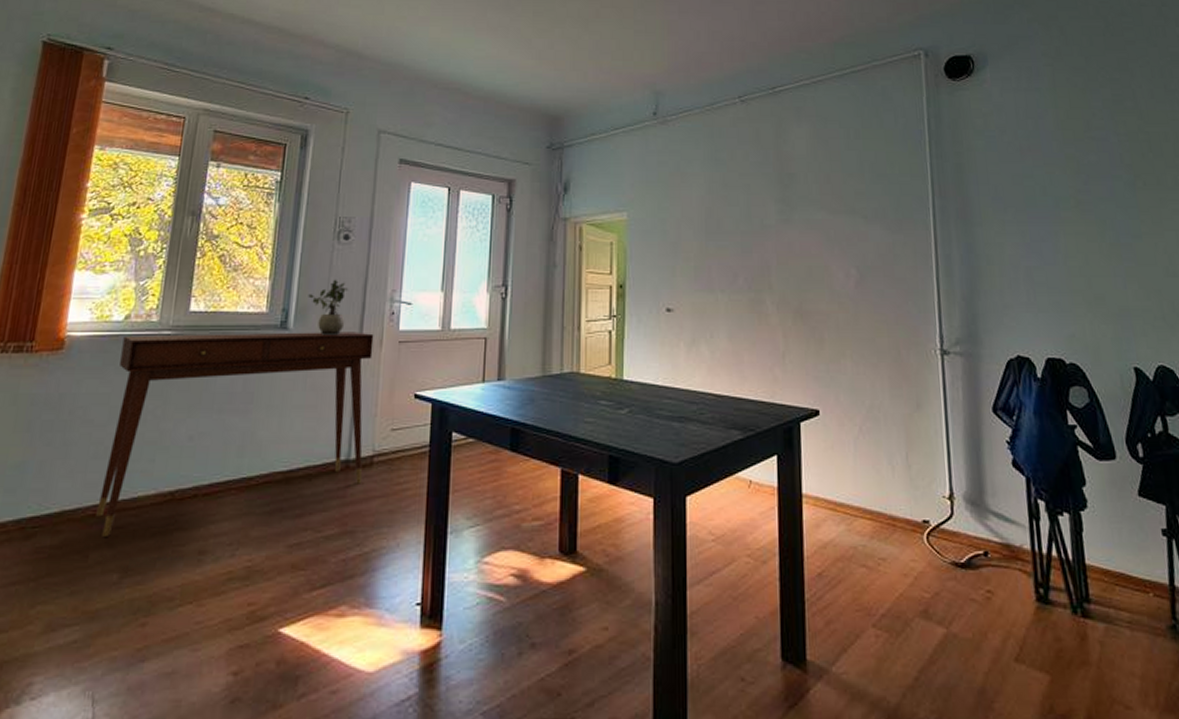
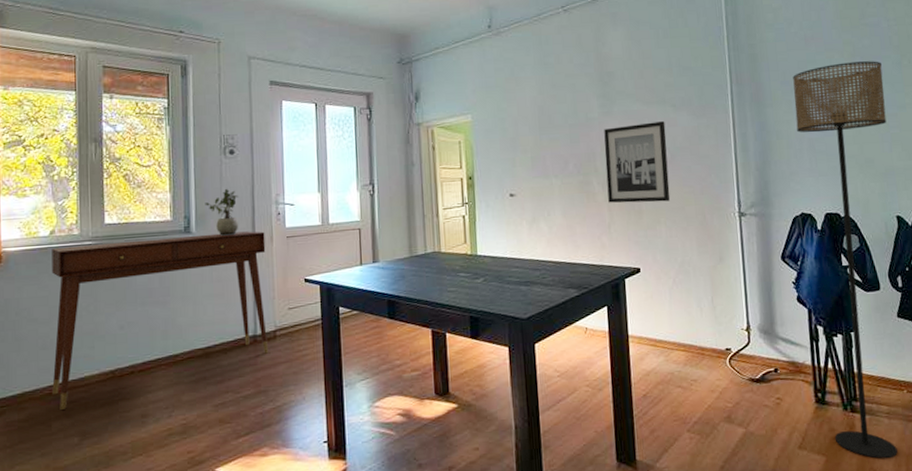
wall art: none [781,235,859,330] -> present [604,121,671,203]
floor lamp: none [1006,180,1144,685] -> present [793,61,898,459]

